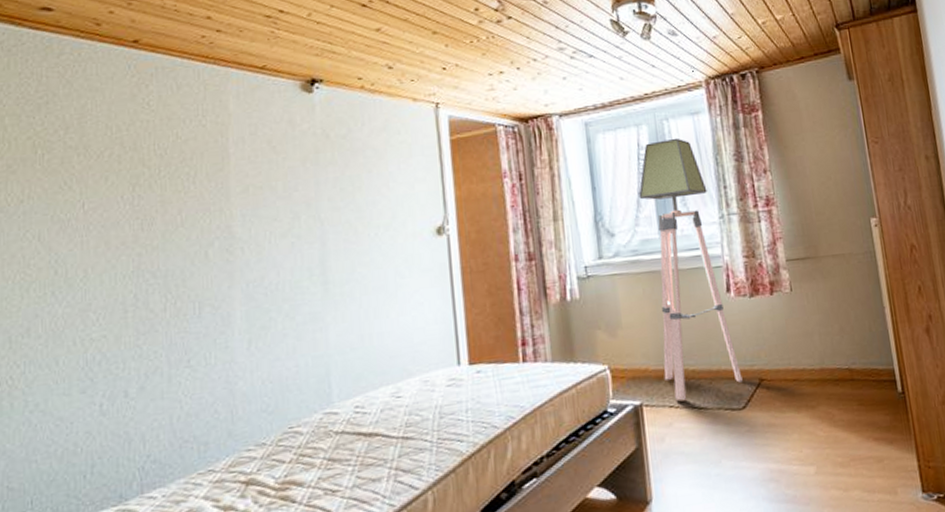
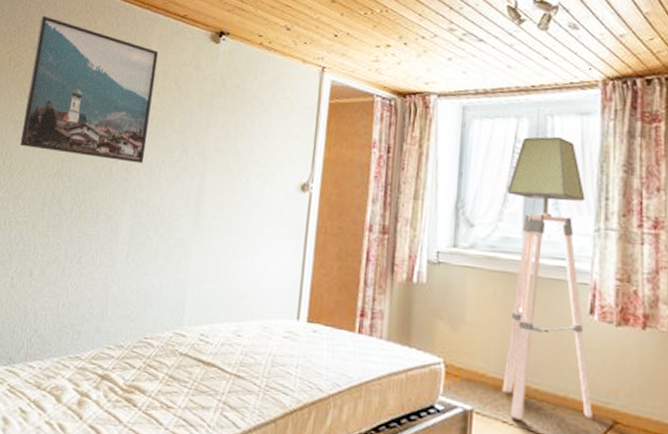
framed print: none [68,86,247,249] -> present [19,15,159,164]

